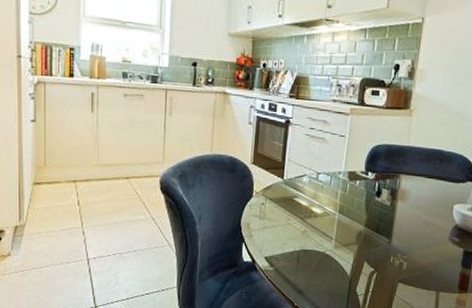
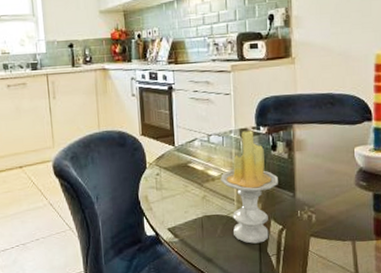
candle: none [323,174,378,282] -> present [221,130,278,244]

